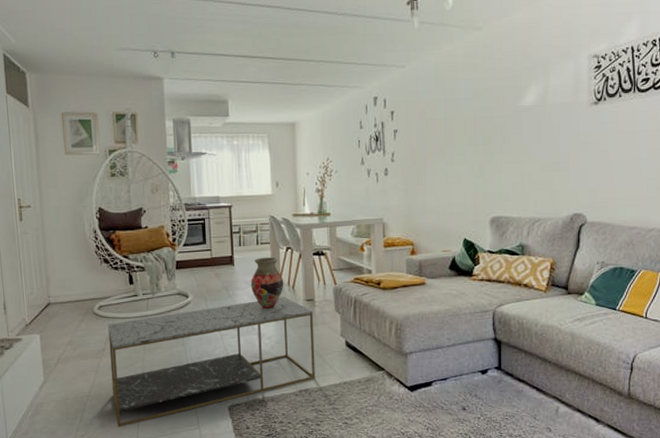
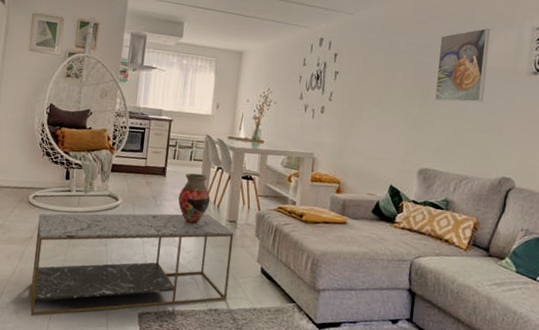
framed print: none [497,63,547,146] -> present [435,28,490,102]

